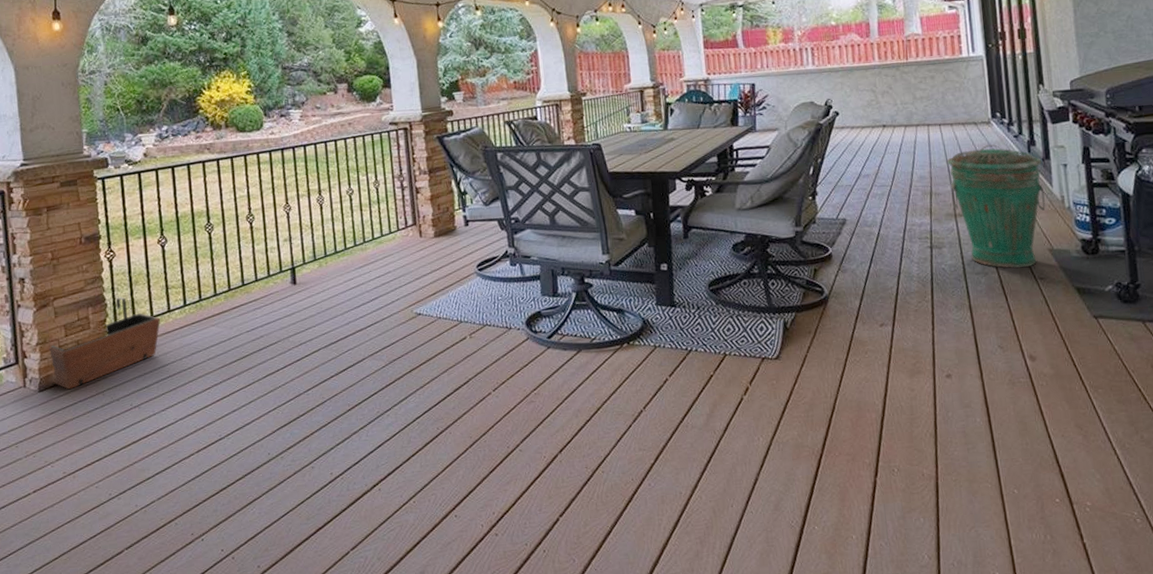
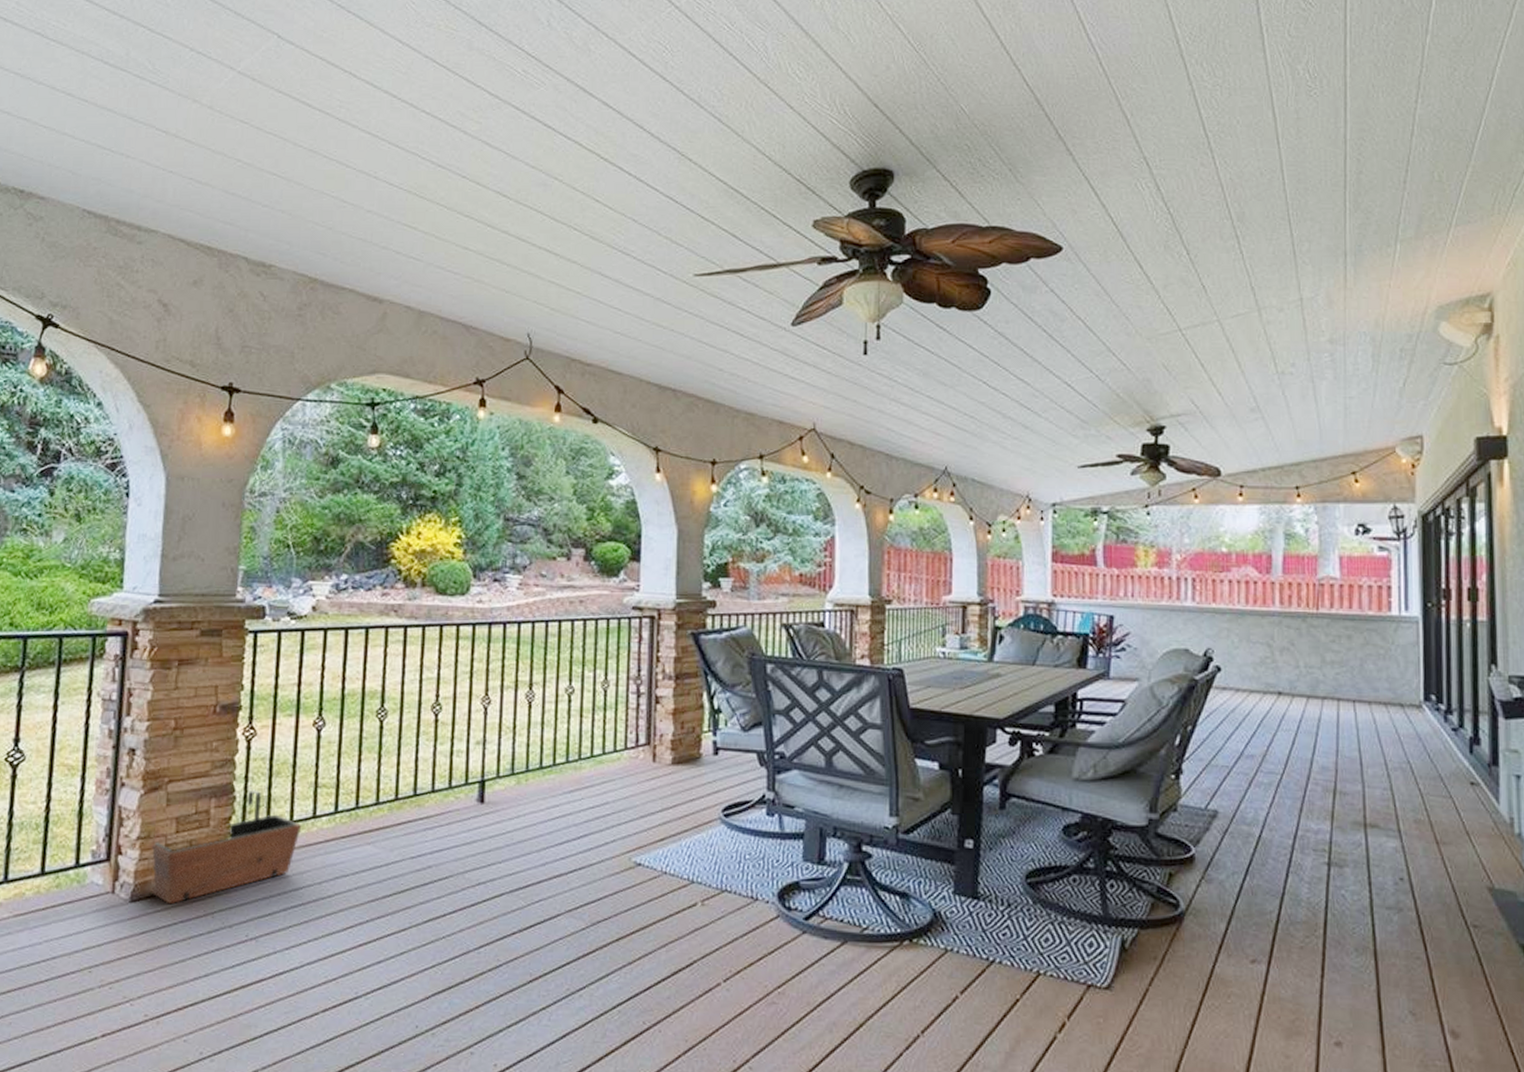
trash can: present [946,144,1045,268] -> none [1359,736,1487,909]

